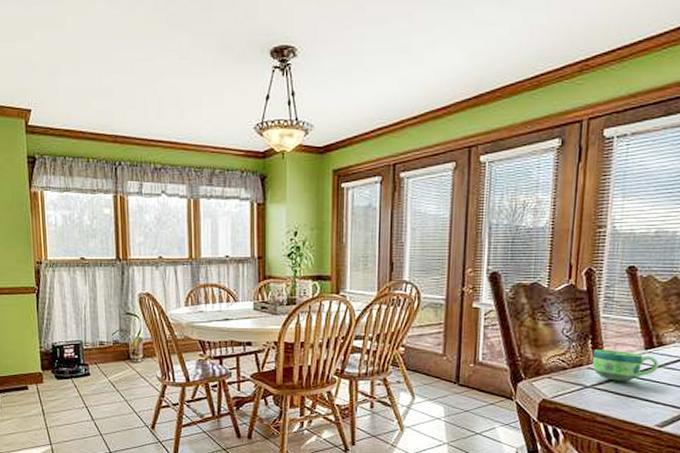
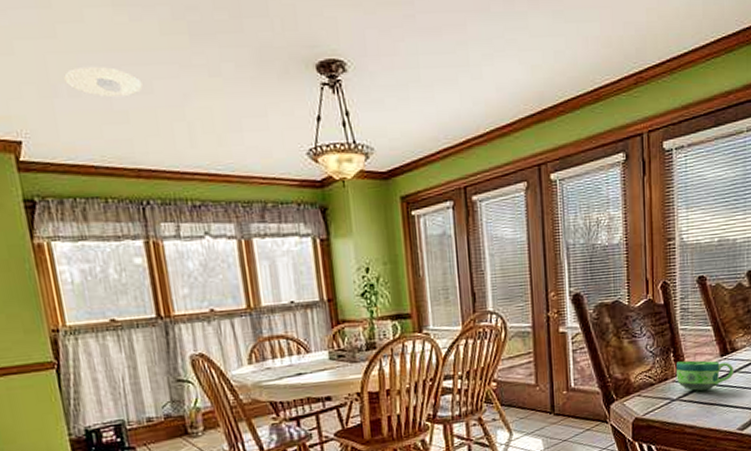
recessed light: none [67,50,126,76] -> present [64,66,143,98]

